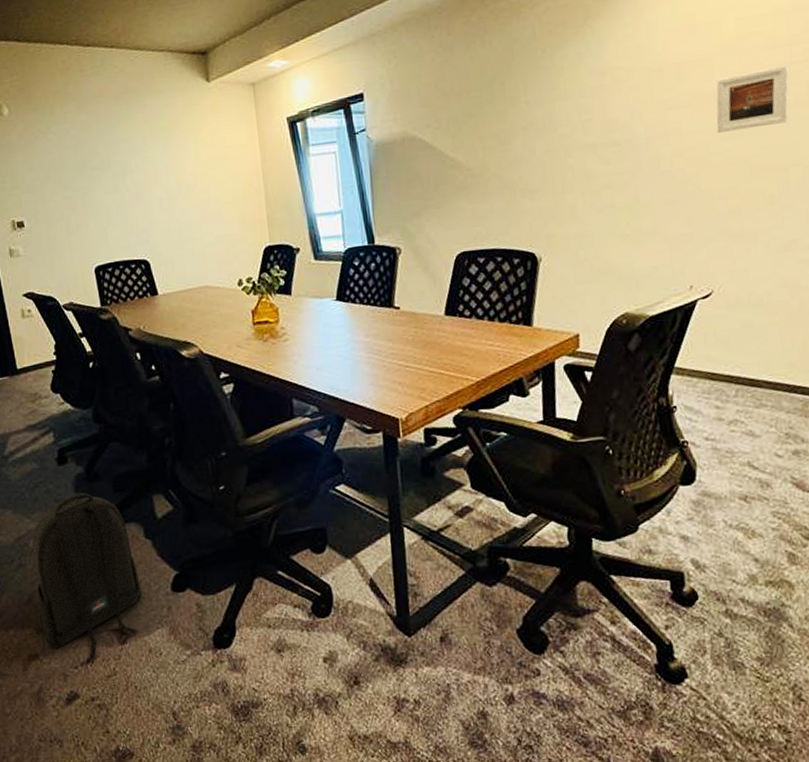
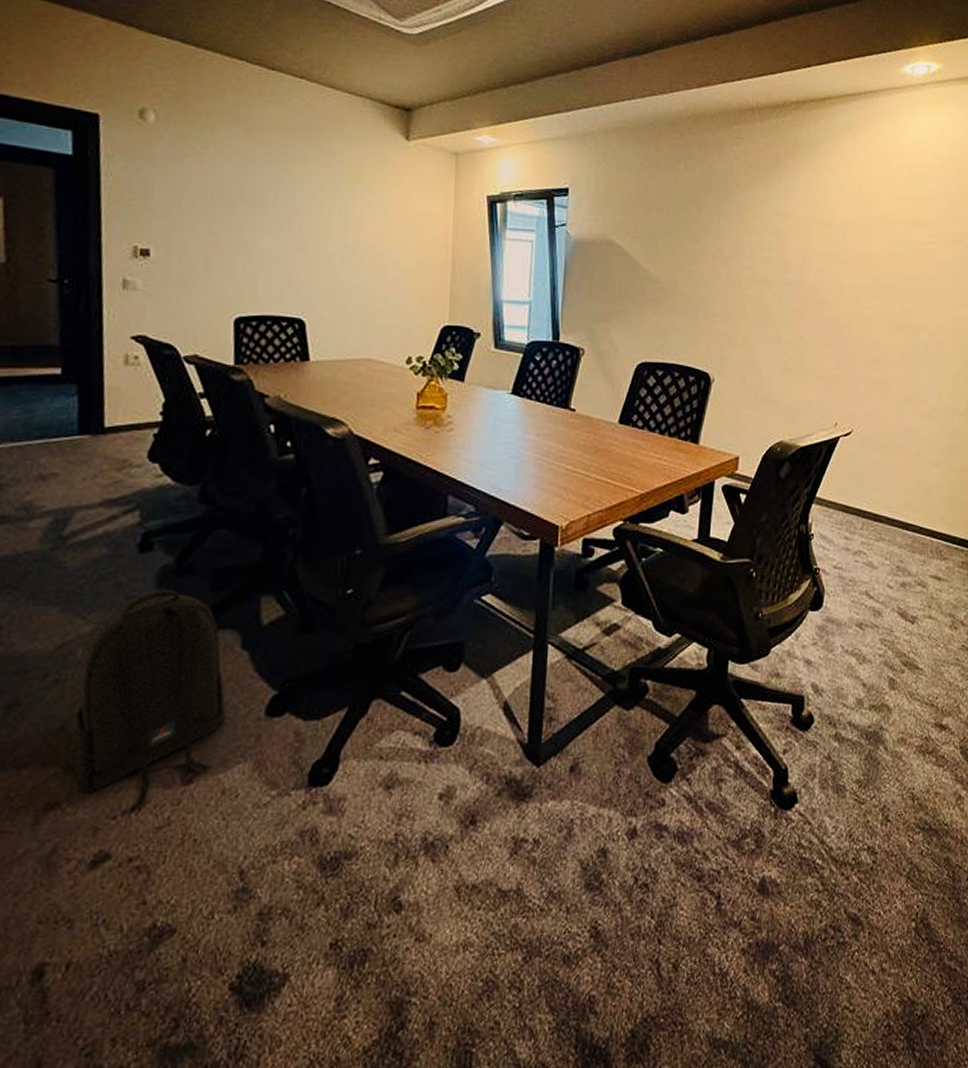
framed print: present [716,65,789,133] -> none [869,242,925,292]

